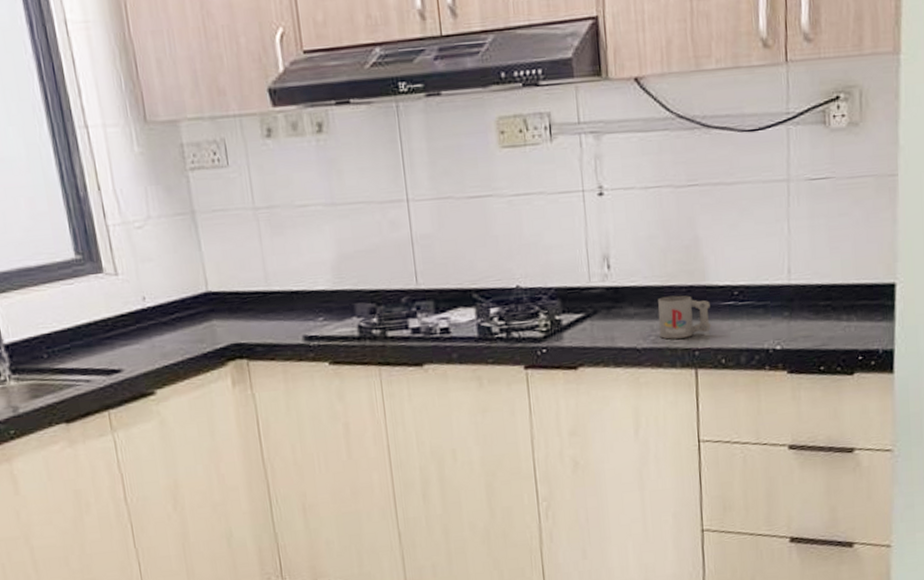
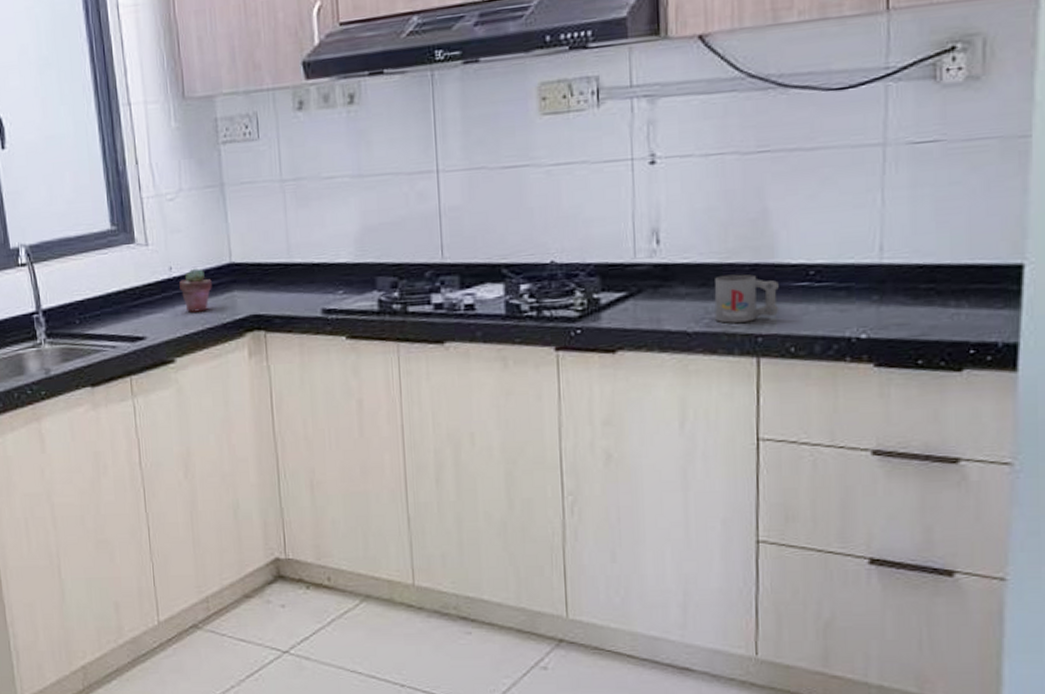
potted succulent: none [154,297,190,343] -> present [179,268,212,313]

